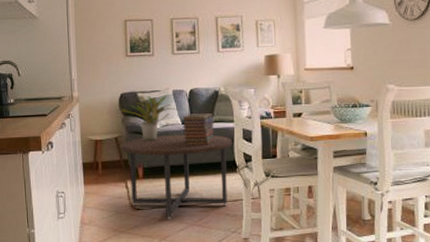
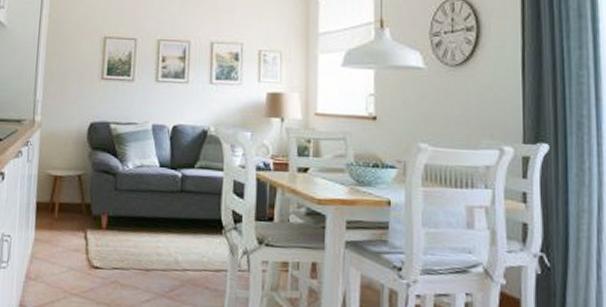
coffee table: present [120,134,232,220] -> none [83,178,220,286]
potted plant: present [121,92,180,142] -> none [89,126,159,185]
book stack: present [182,113,215,146] -> none [160,155,199,197]

